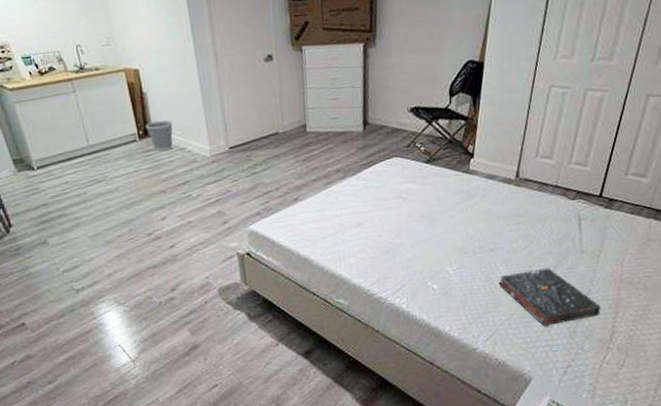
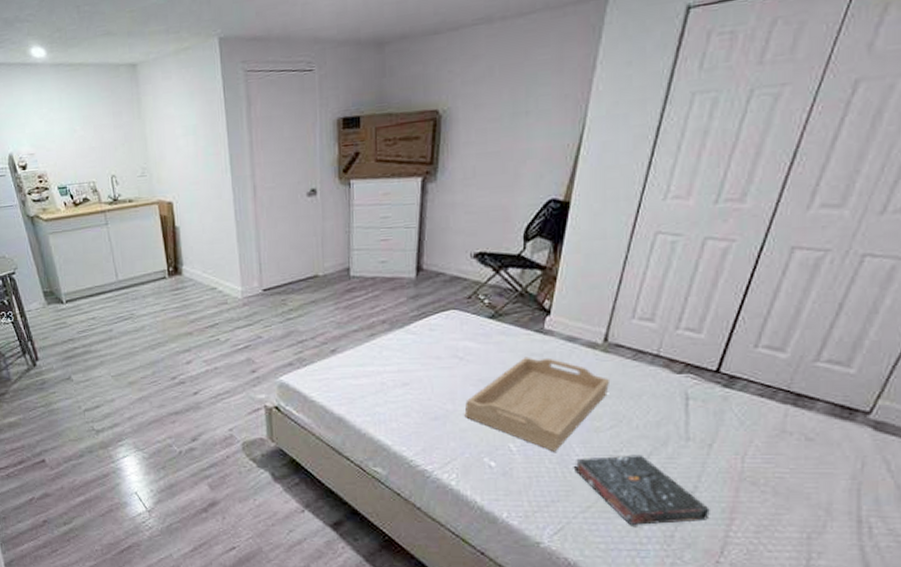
wastebasket: present [145,120,173,152] -> none [176,256,204,291]
serving tray: none [410,193,523,272] -> present [464,357,611,452]

